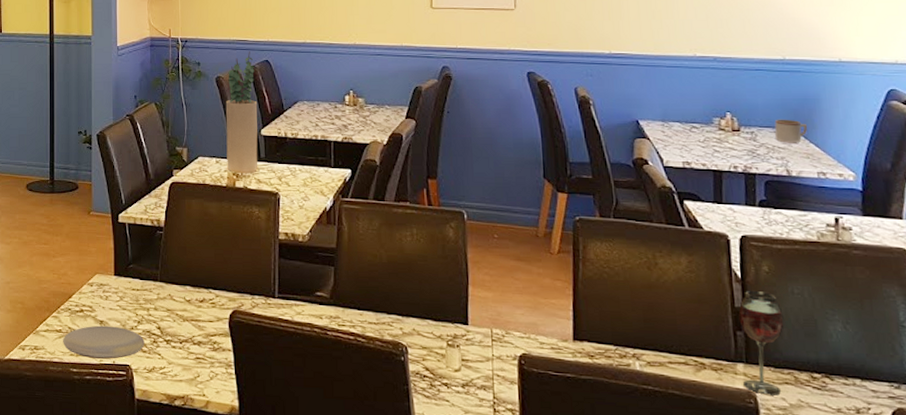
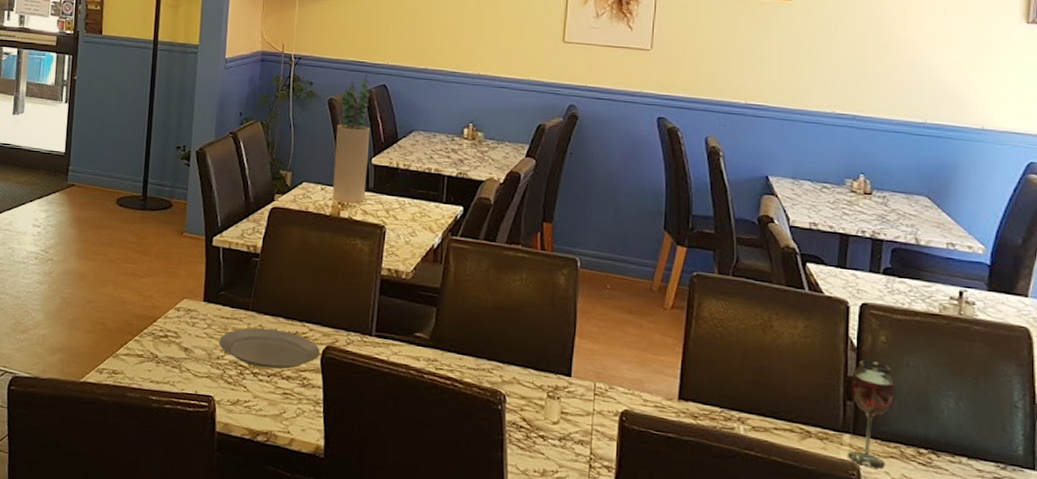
plate: present [63,325,145,359] -> none [143,352,231,389]
plate: none [132,297,228,336] -> present [219,328,320,369]
mug: present [774,119,808,143] -> none [907,184,942,212]

